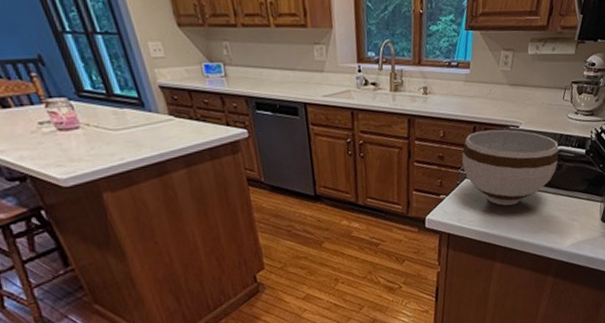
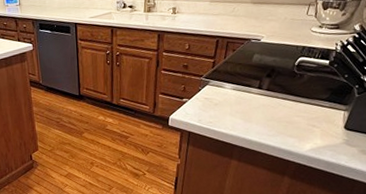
bowl: present [462,129,559,206] -> none [205,42,301,110]

